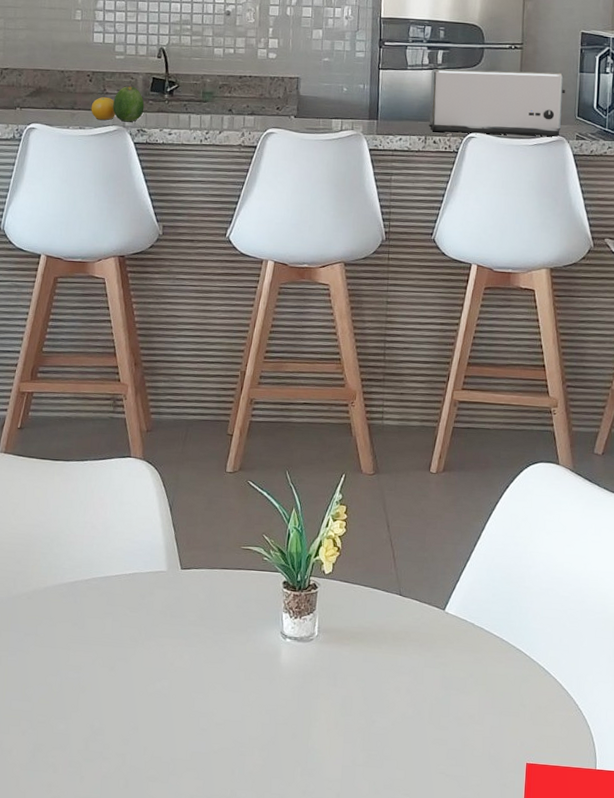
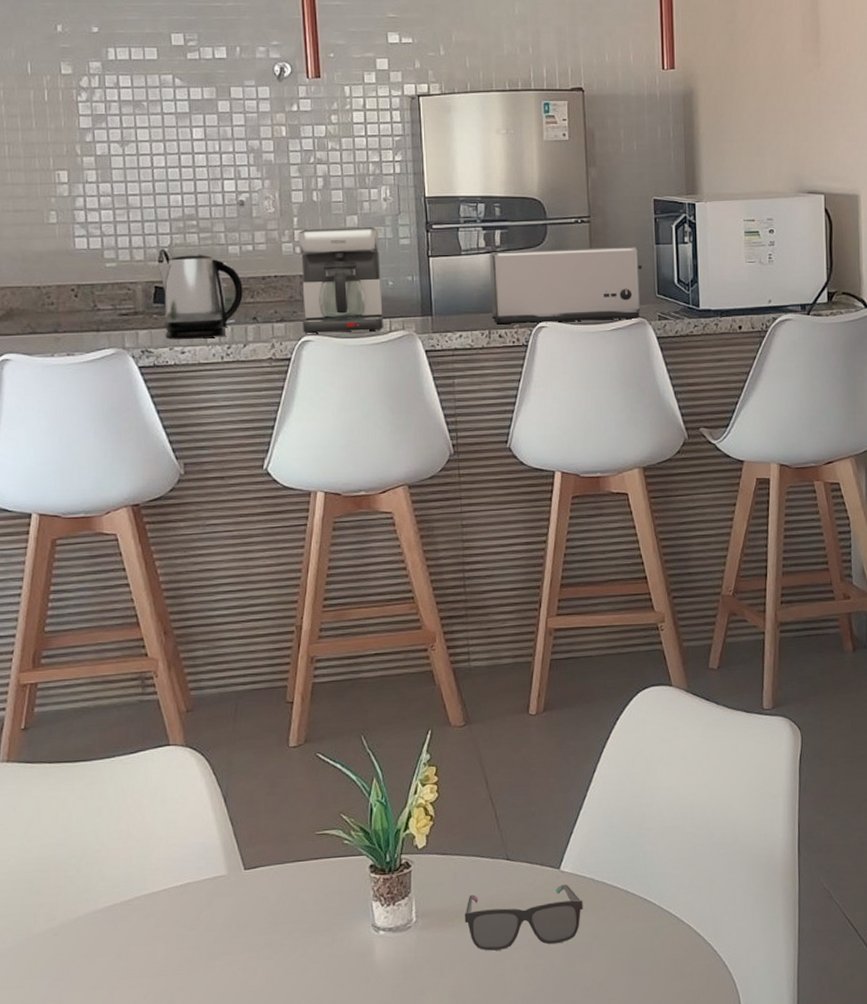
fruit: present [91,96,116,121] -> none [79,314,112,343]
fruit: present [113,85,145,122] -> none [107,298,148,343]
kettle: none [157,52,224,124] -> present [158,253,244,339]
coffee maker: none [269,38,339,129] -> present [298,226,383,334]
sunglasses: none [358,620,463,675] -> present [464,884,583,951]

